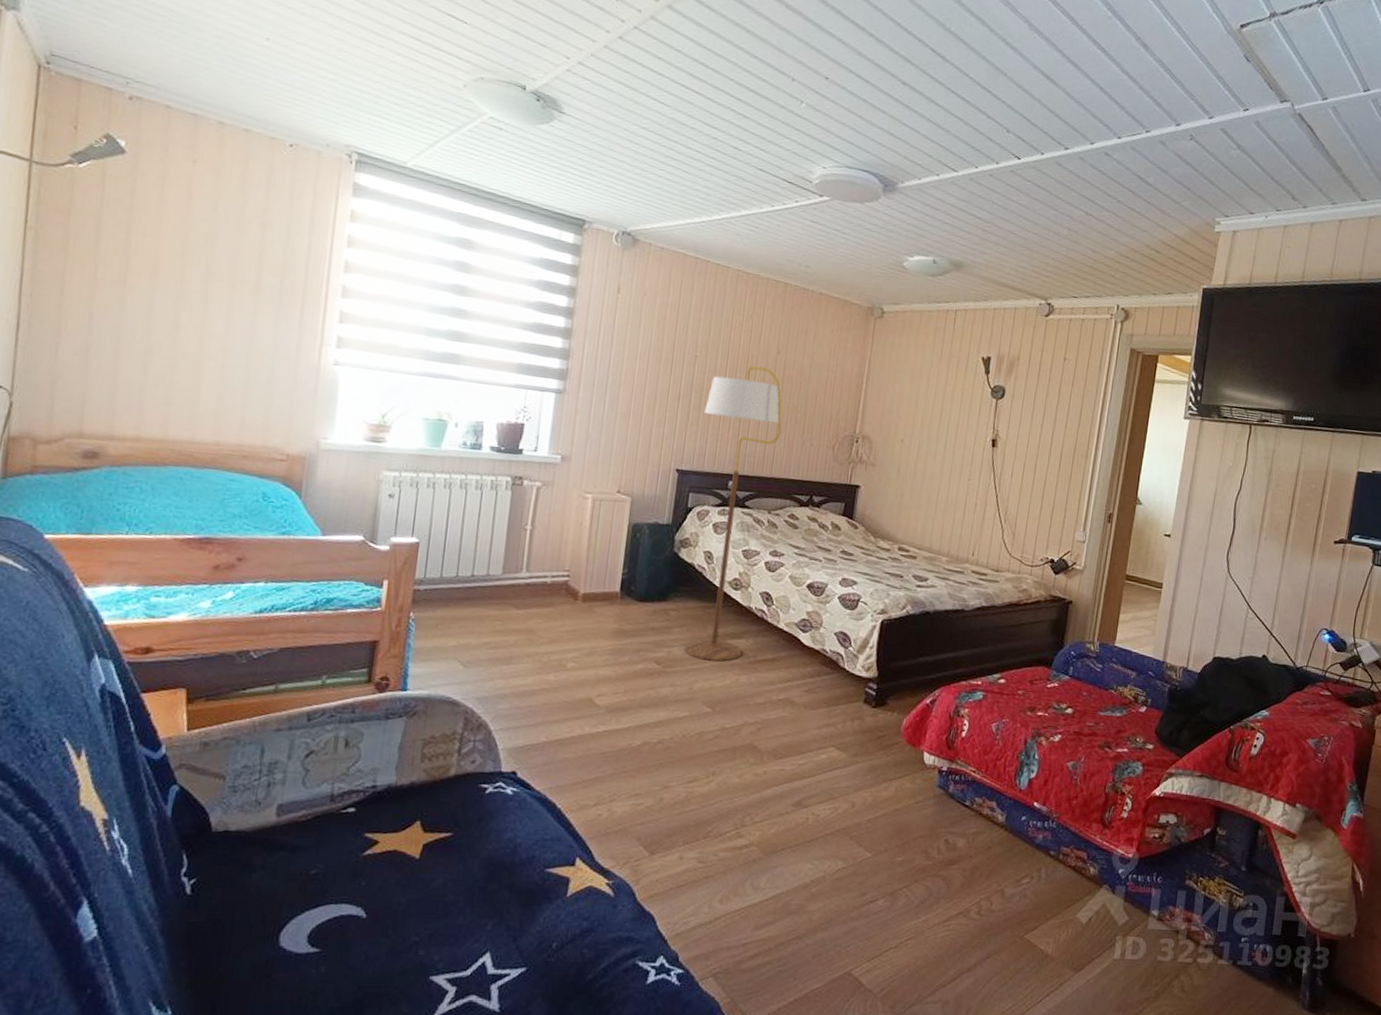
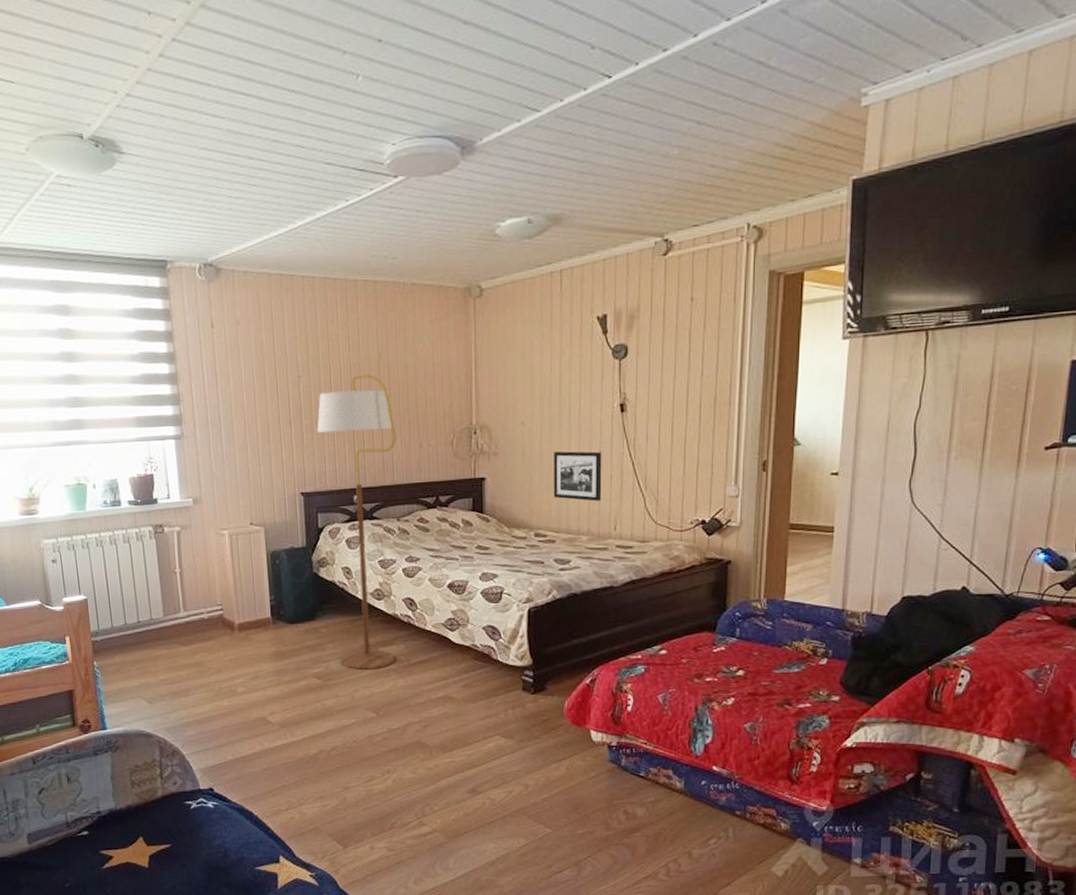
picture frame: none [920,473,970,526] -> present [553,451,602,502]

